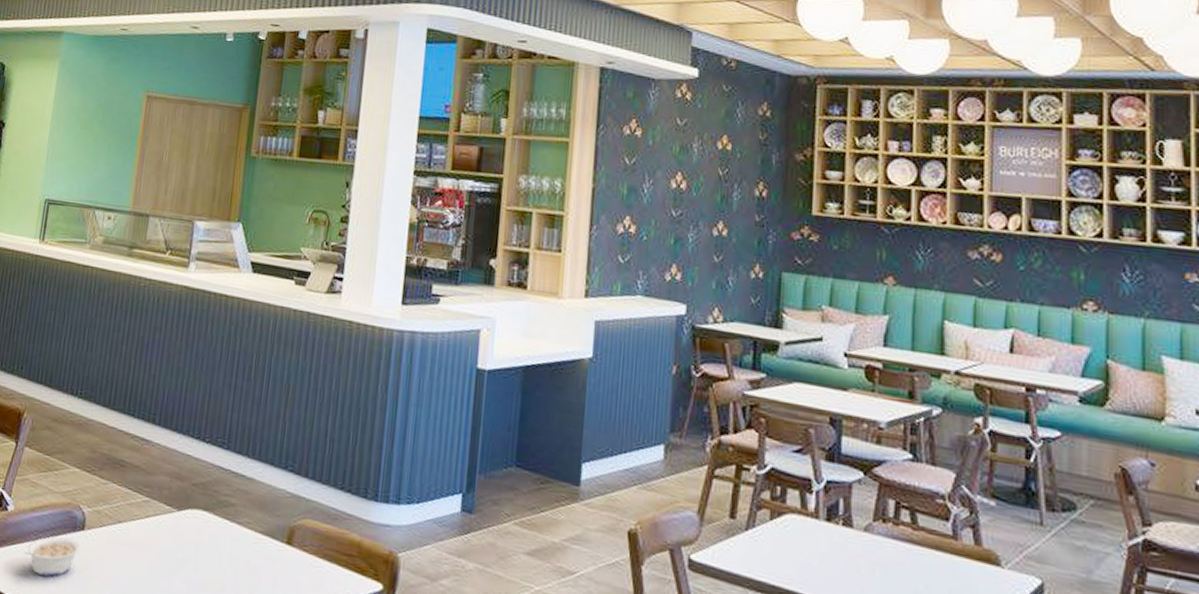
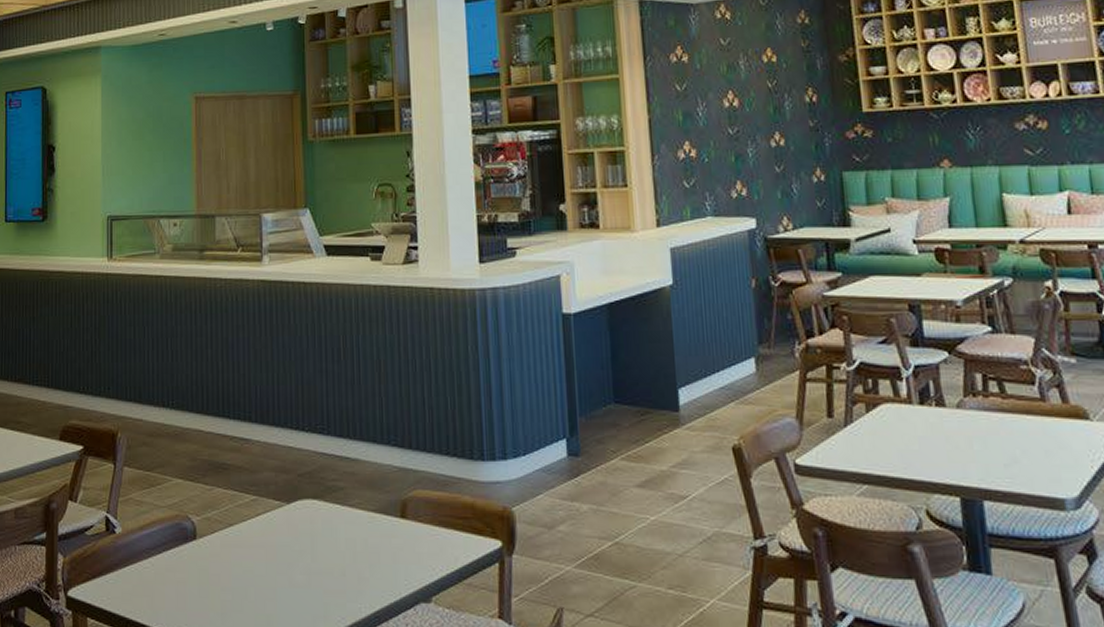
legume: present [24,536,81,577] -> none [139,550,195,592]

